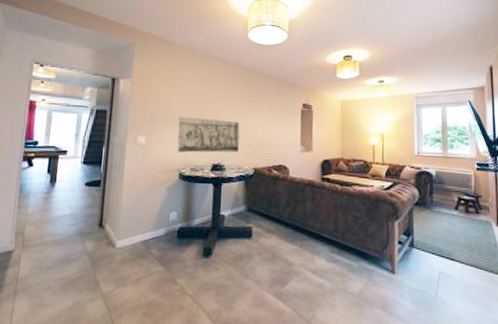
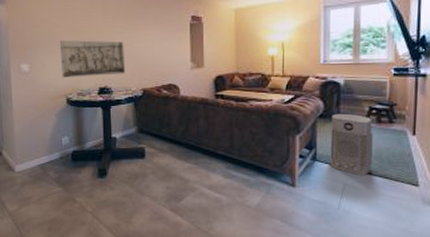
air purifier: none [426,202,463,265] -> present [330,113,373,176]

